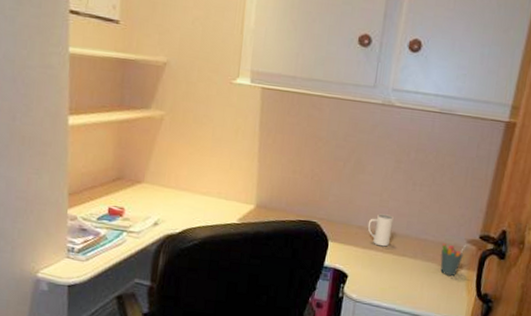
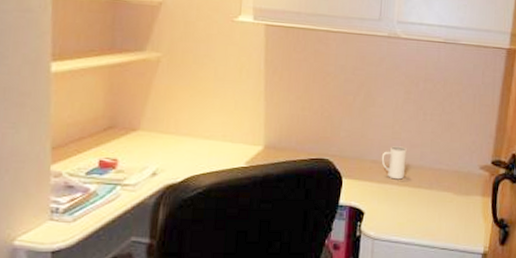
pen holder: present [440,243,466,276] -> none [455,171,479,204]

